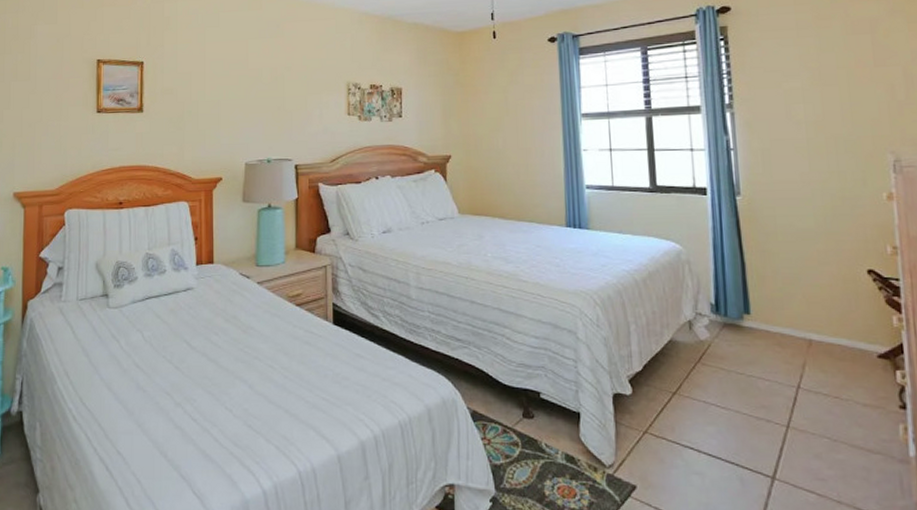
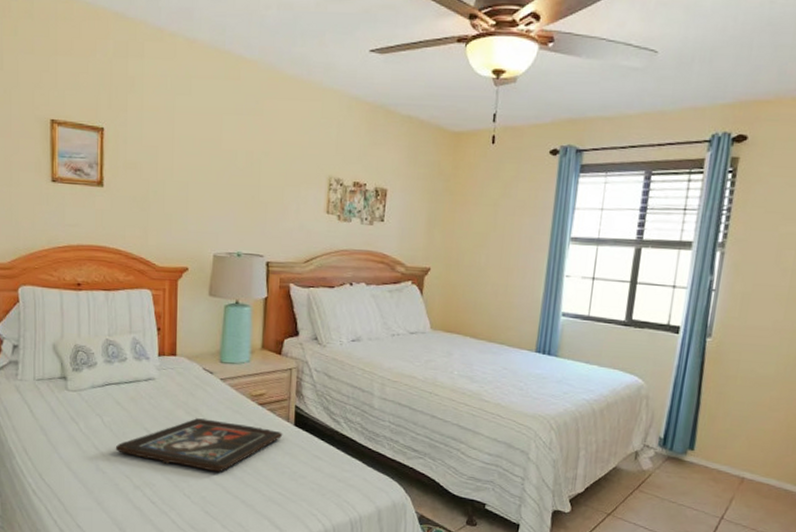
religious icon: none [155,325,323,381] -> present [115,418,283,472]

